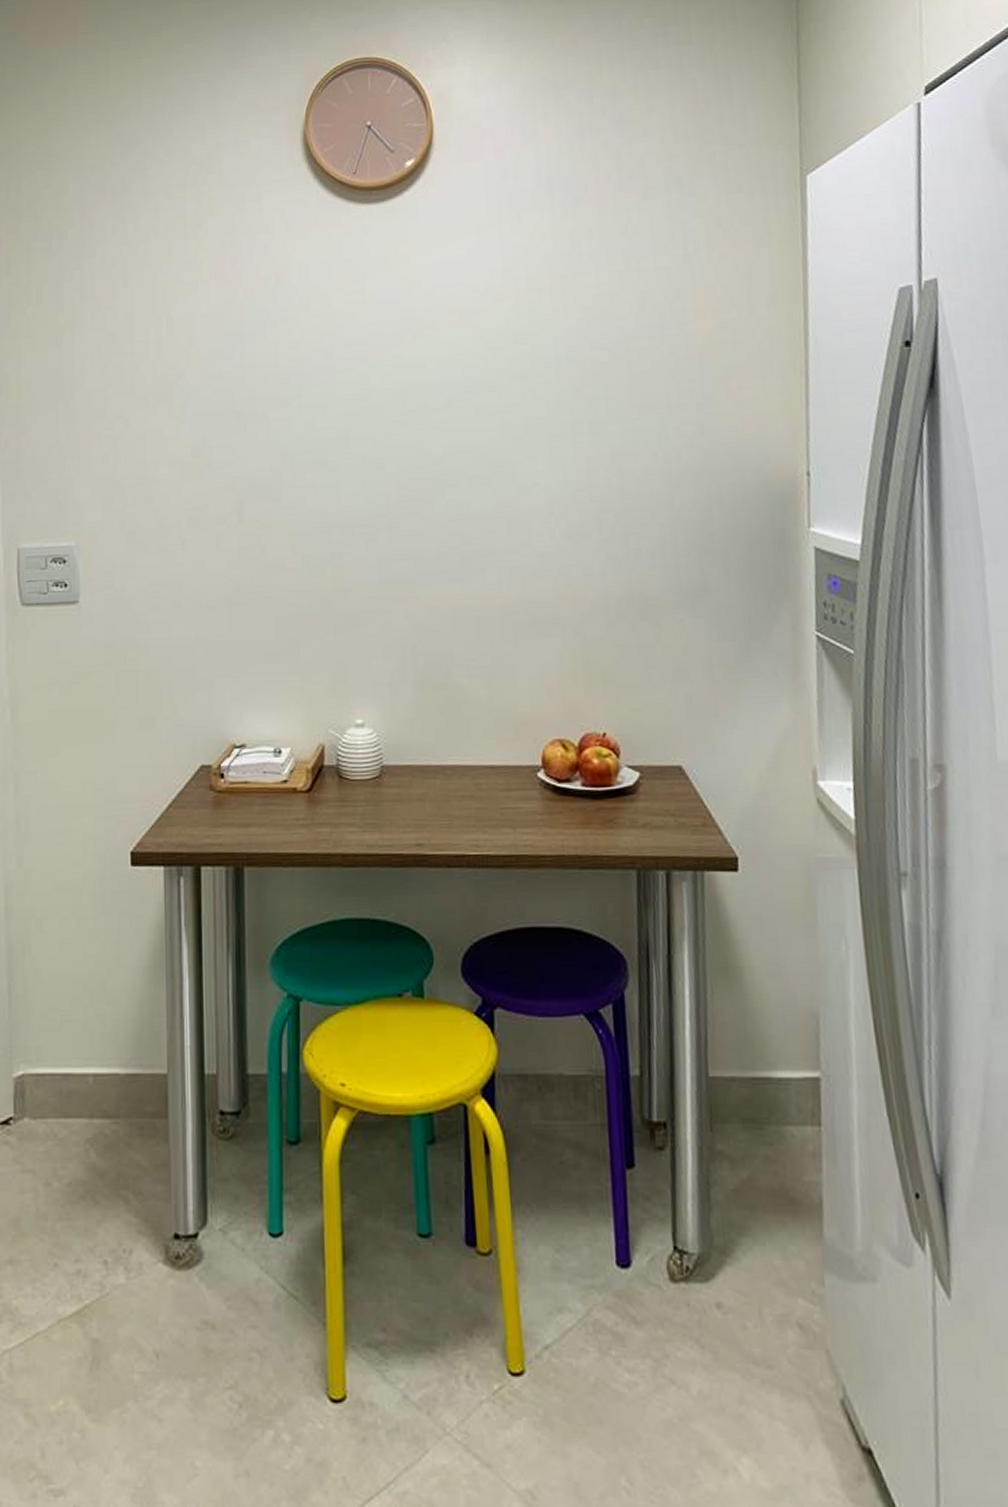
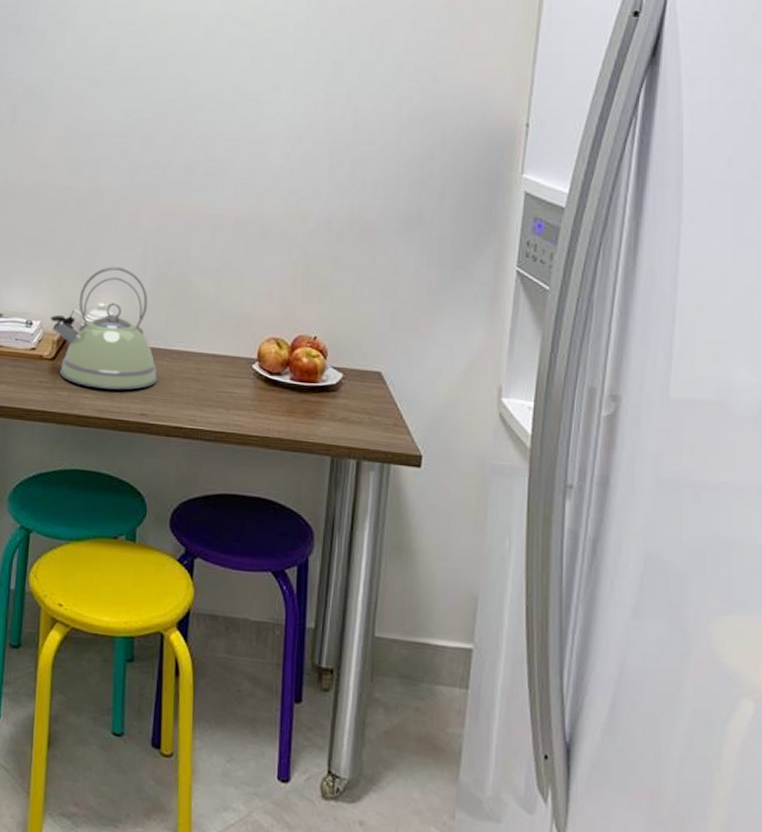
kettle: none [301,675,432,820] -> present [50,266,158,390]

